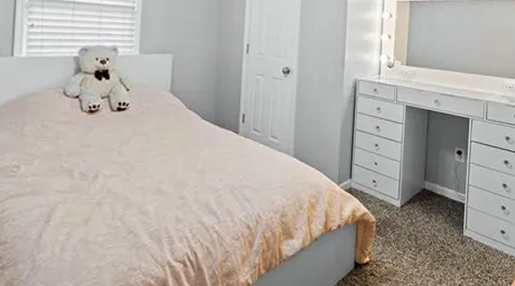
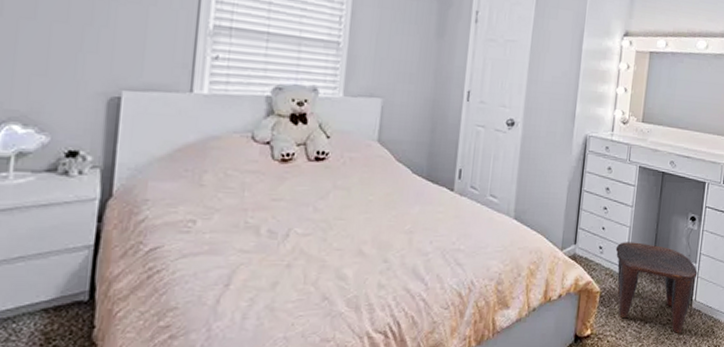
stool: none [388,175,467,260] -> present [615,242,698,333]

